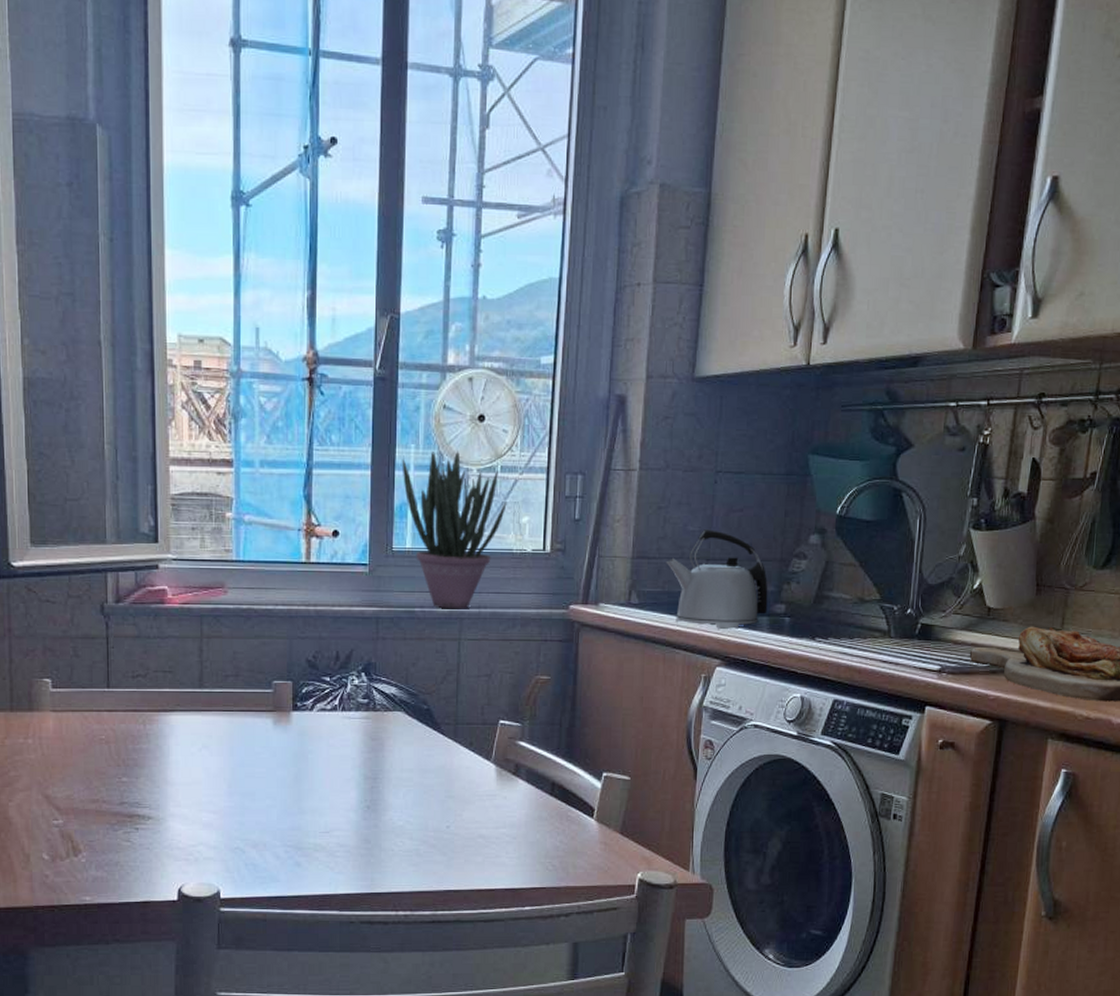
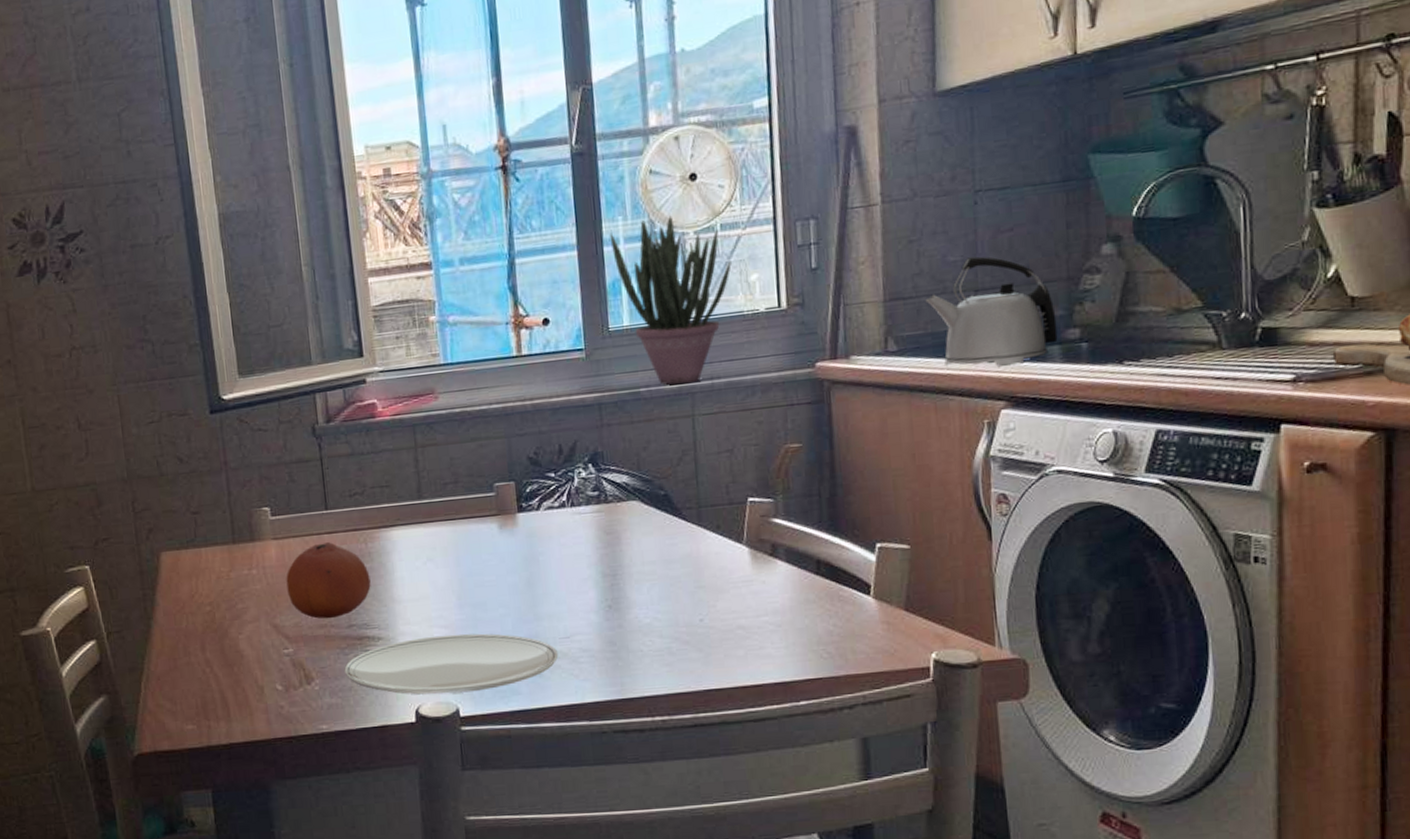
fruit: none [62,720,146,795] -> present [286,542,371,619]
plate: none [112,820,317,876] -> present [344,633,559,695]

